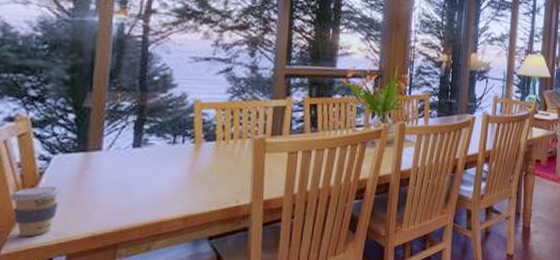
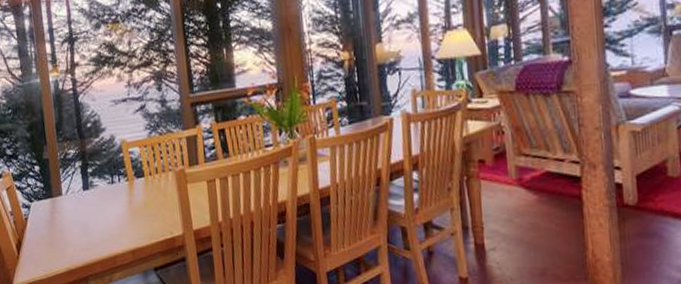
coffee cup: present [10,186,62,237] -> none [10,229,42,273]

